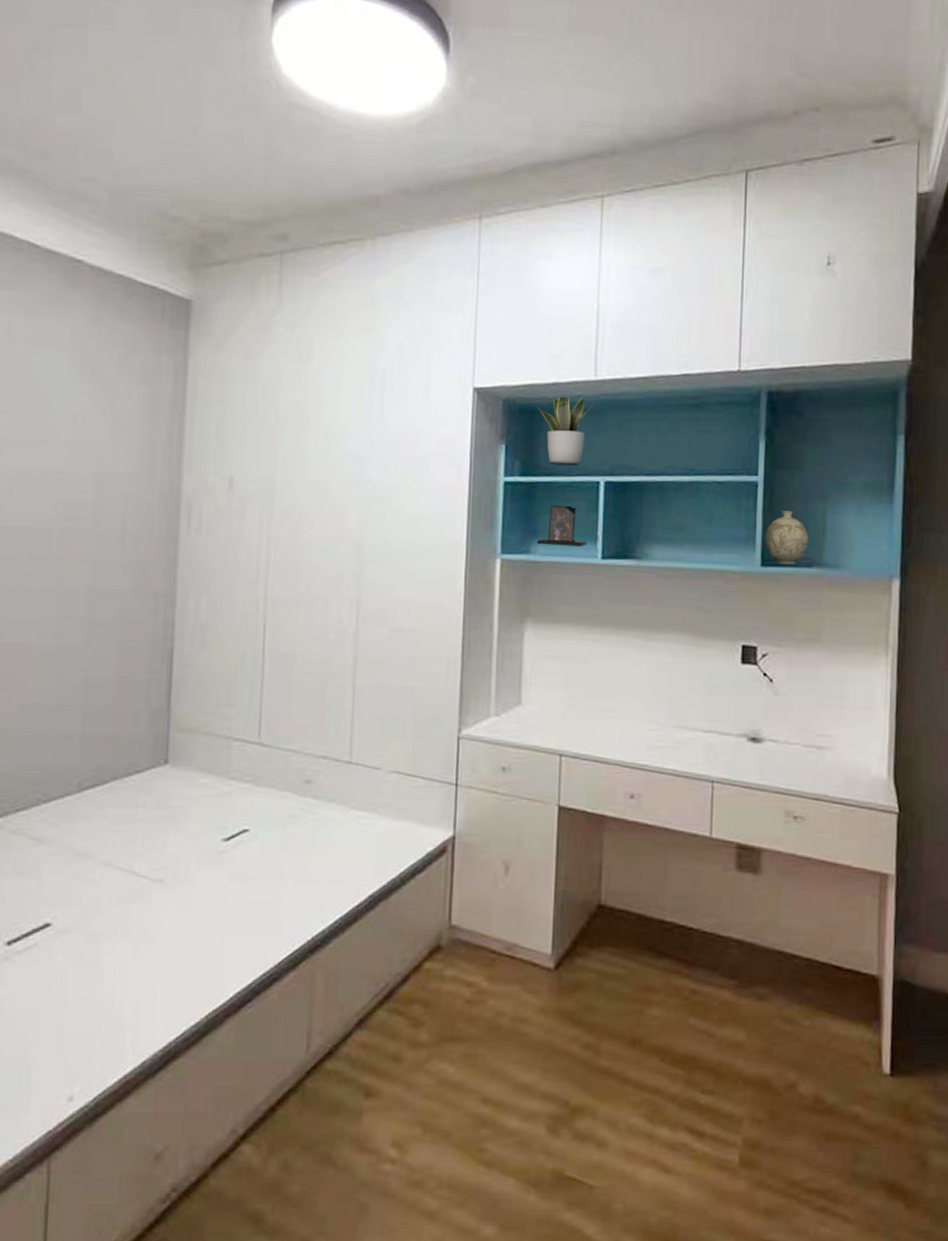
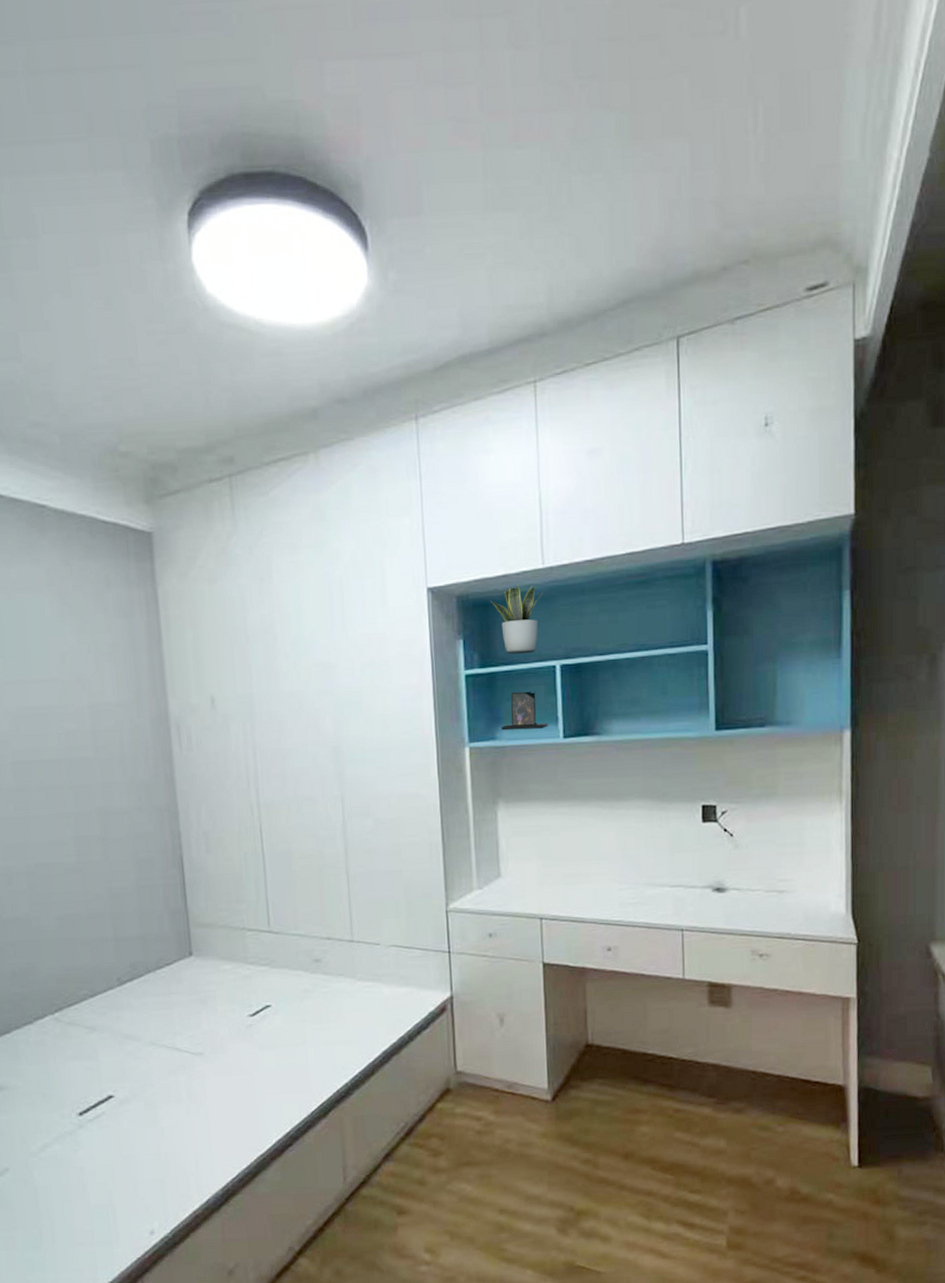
decorative vase: present [765,510,809,565] -> none [718,675,761,727]

